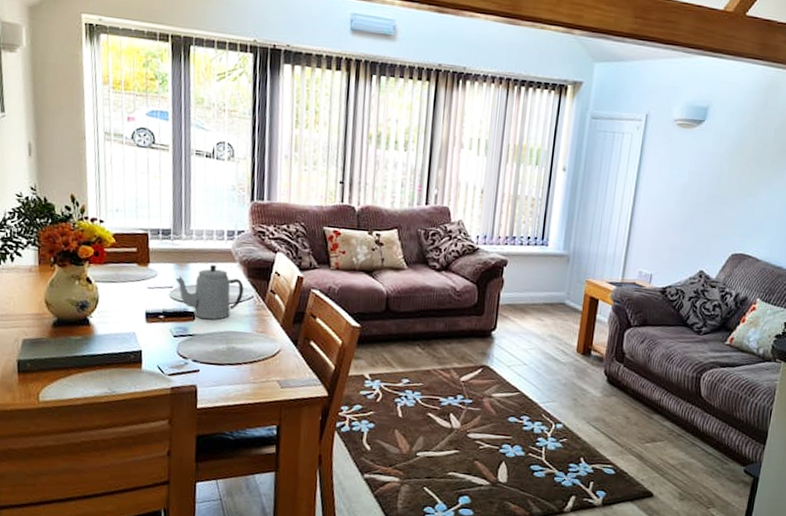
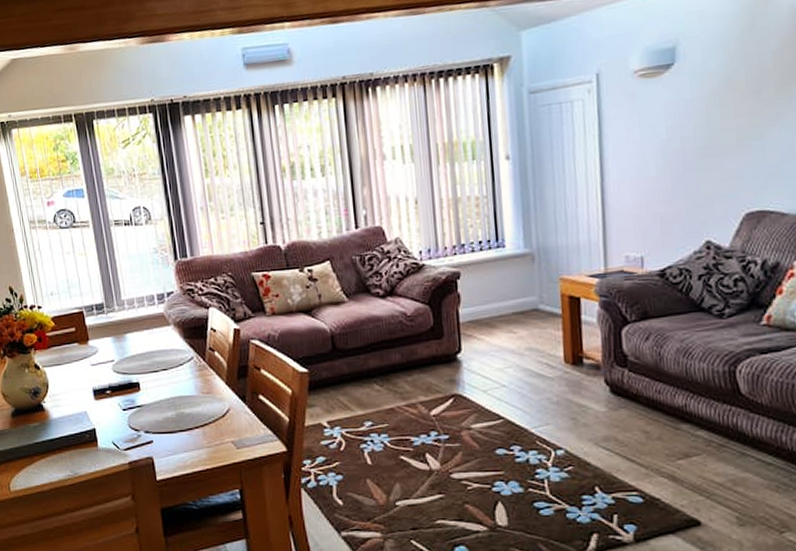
teapot: present [175,264,244,320] -> none [115,330,183,389]

